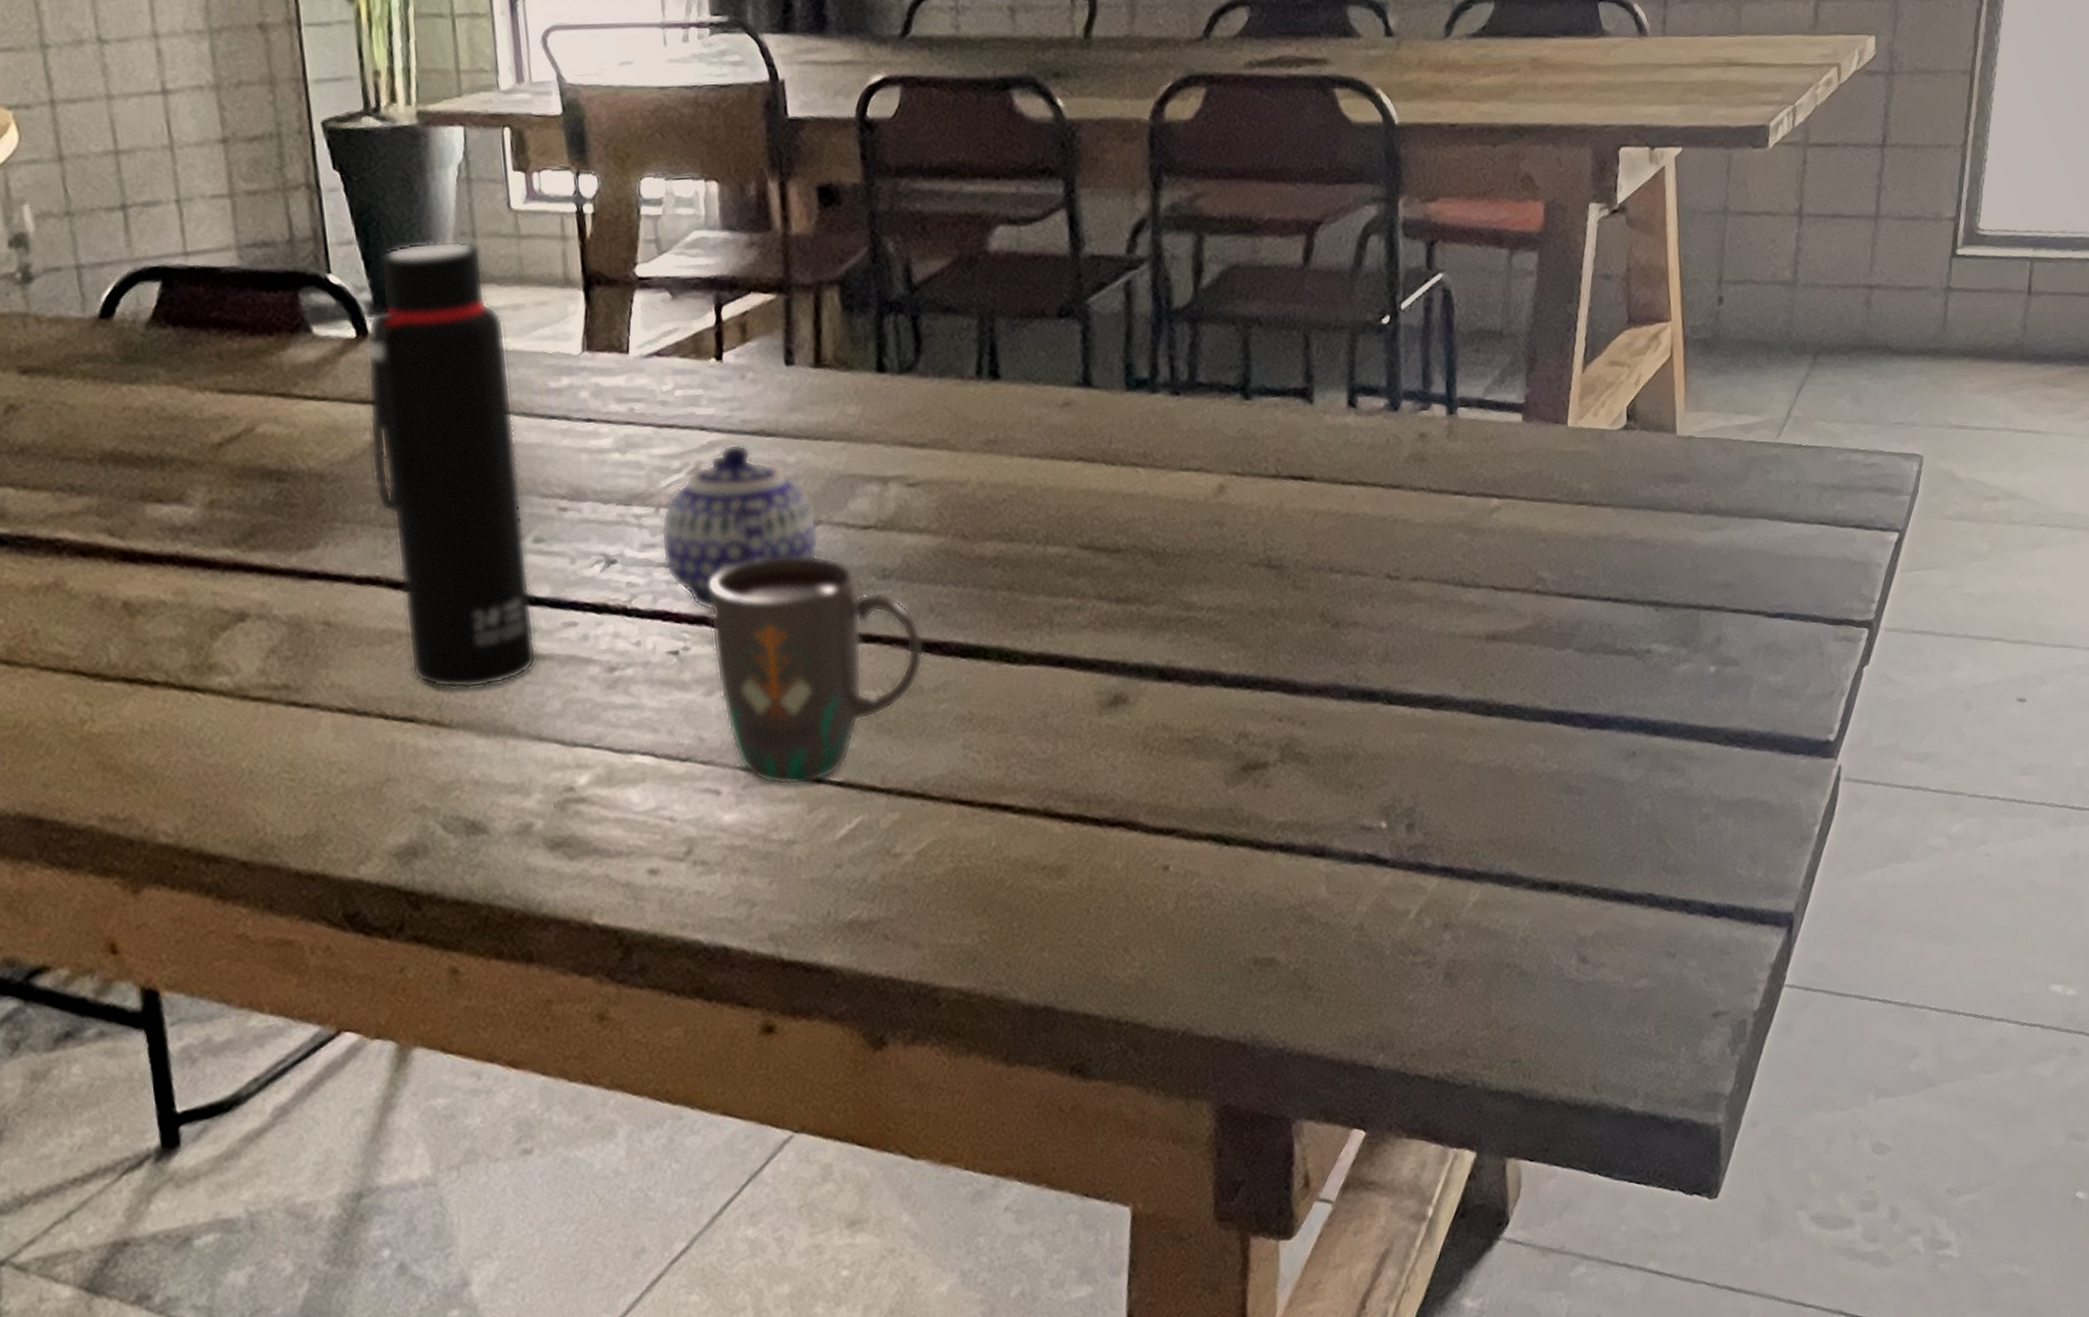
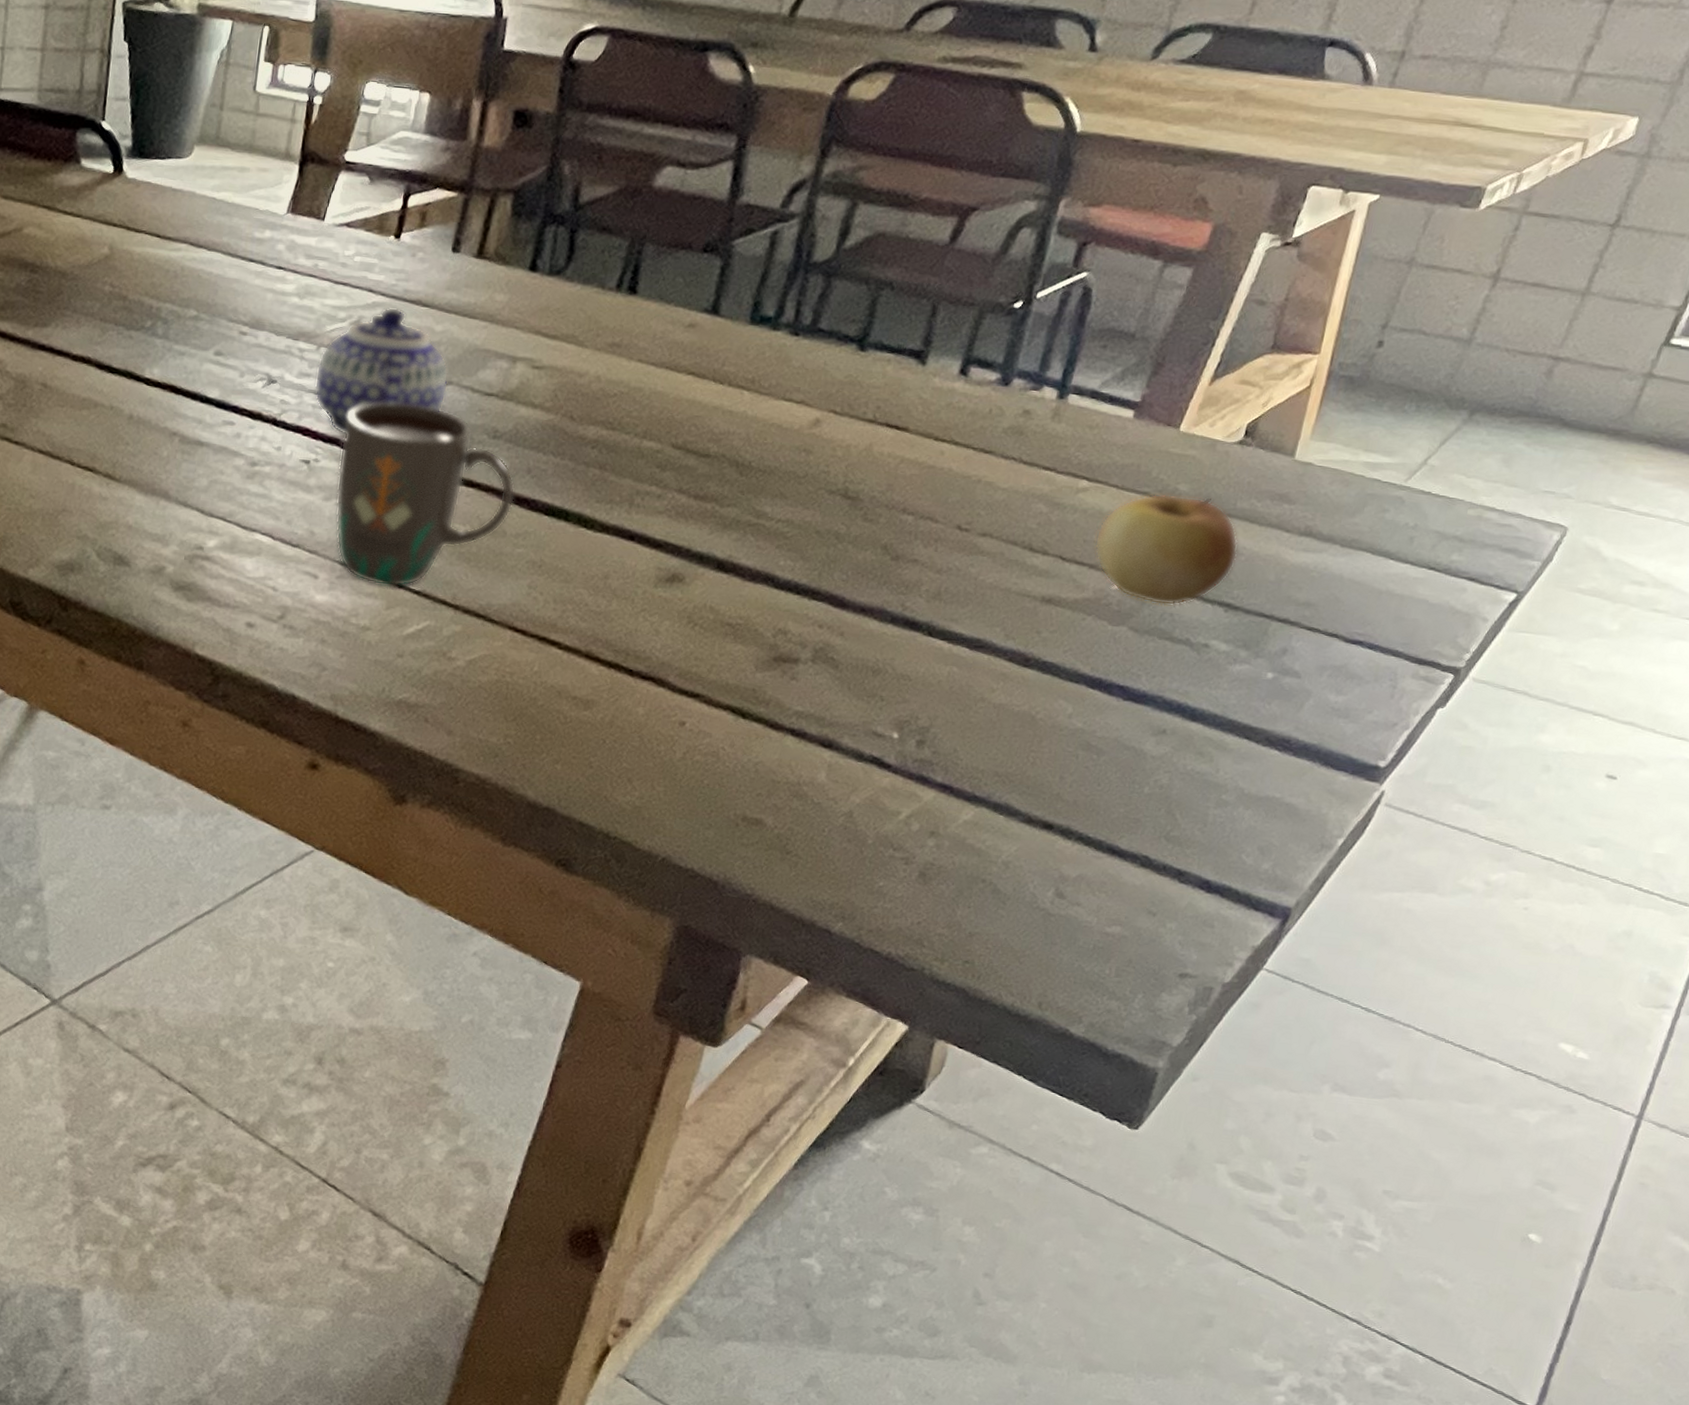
water bottle: present [365,241,537,690] -> none [99,107,230,458]
apple: none [1519,492,1653,619] -> present [1094,493,1239,606]

